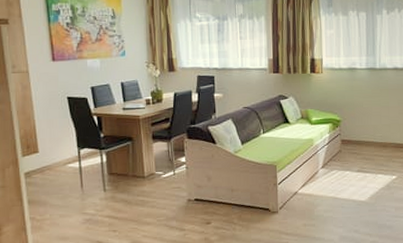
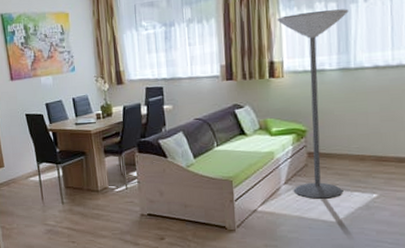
floor lamp: none [318,18,375,181] -> present [277,8,349,199]

